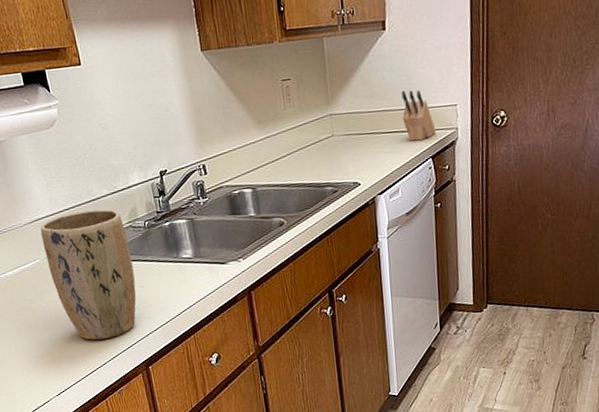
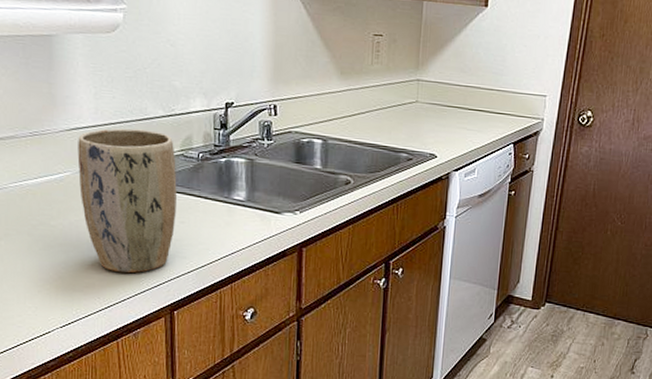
knife block: present [402,89,436,142] -> none [490,70,522,124]

